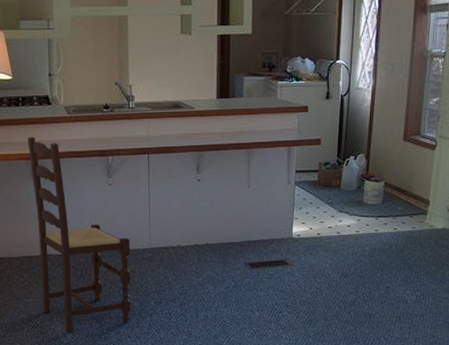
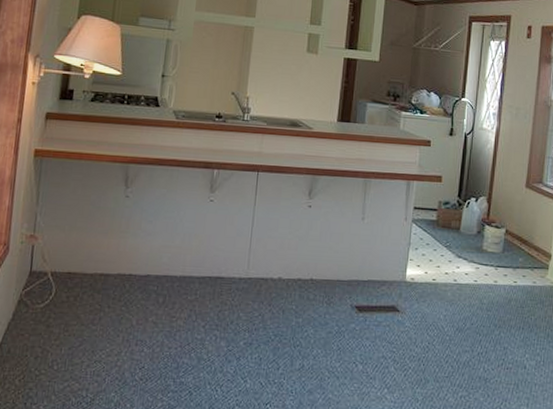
dining chair: present [27,137,131,333] -> none [110,138,226,372]

